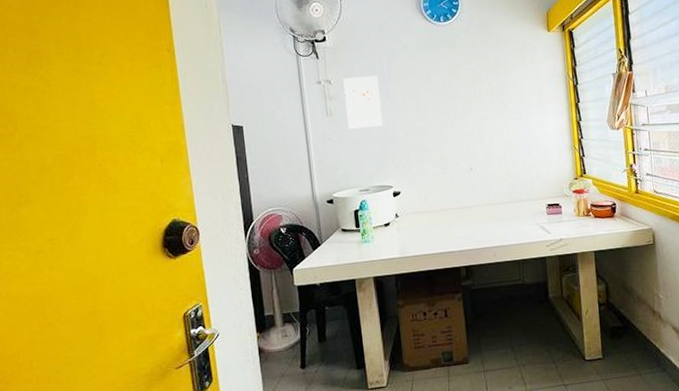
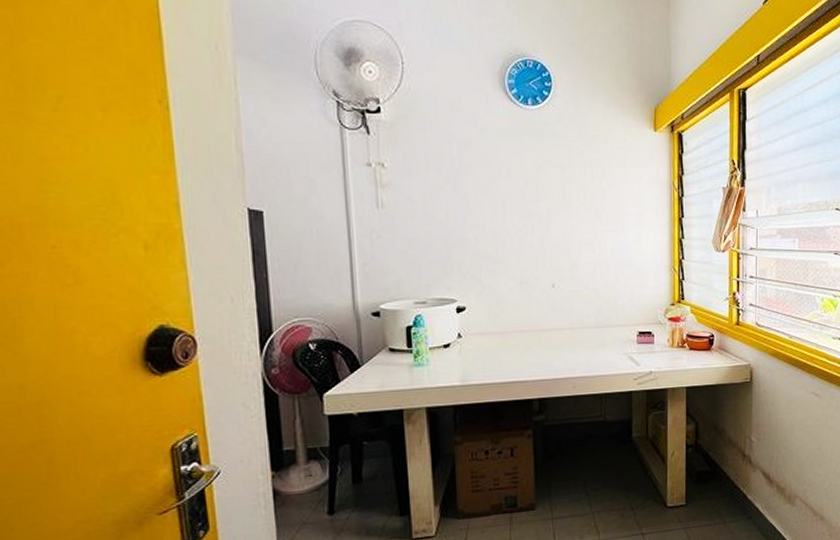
wall art: present [343,75,383,129] -> none [400,162,448,226]

